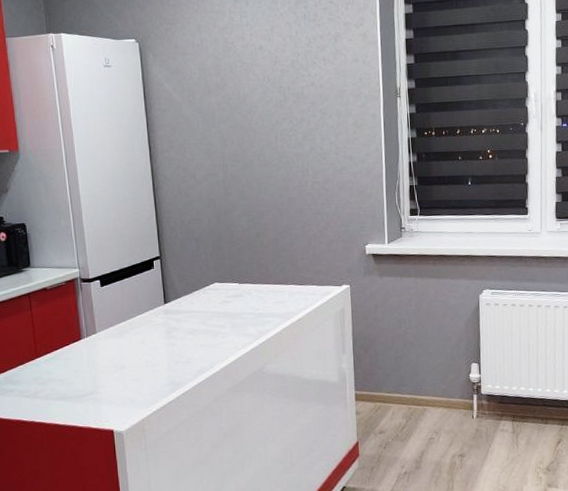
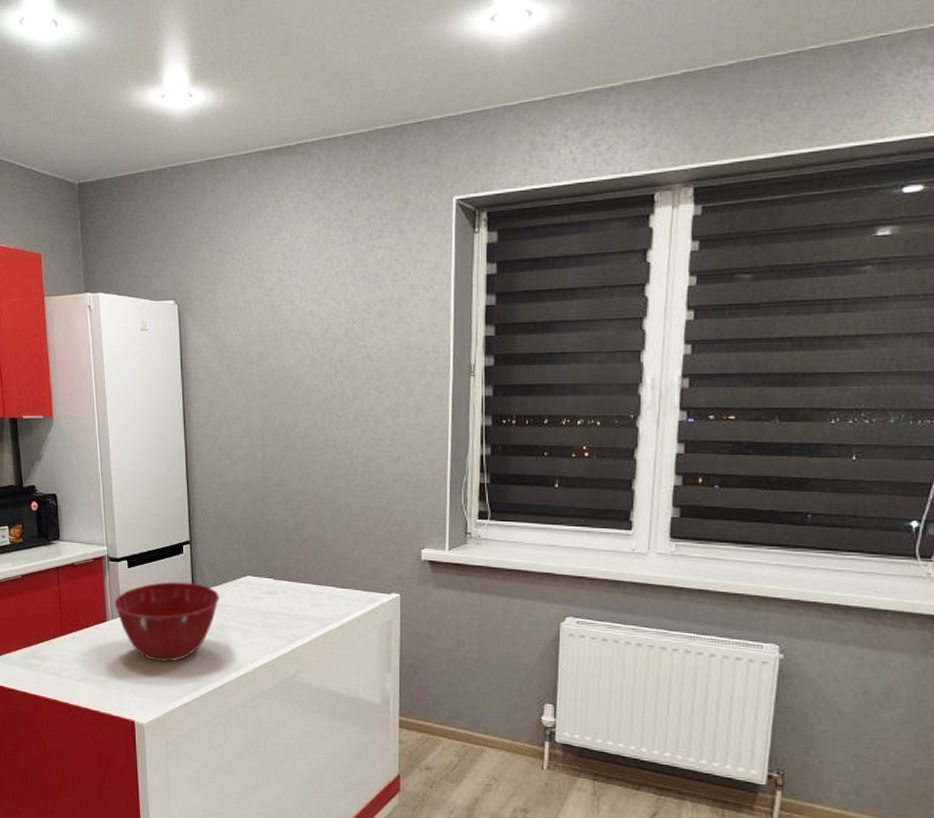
mixing bowl: none [87,294,190,371] -> present [113,581,219,662]

